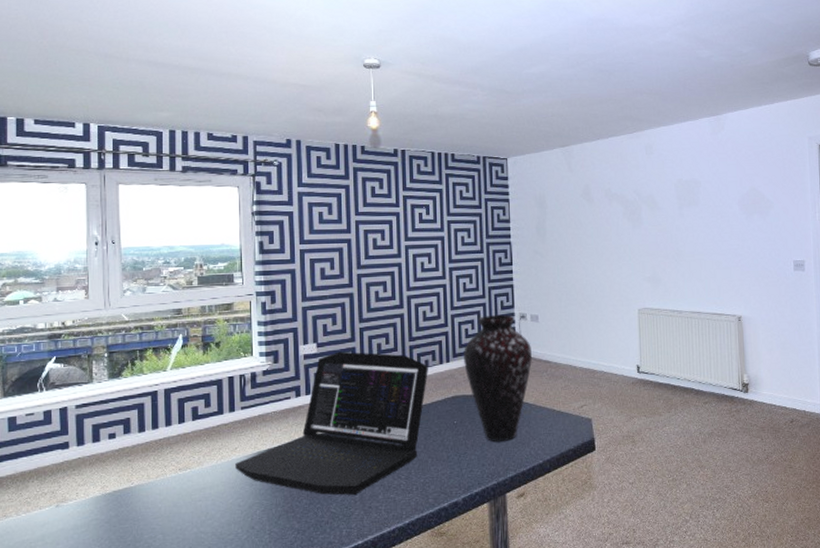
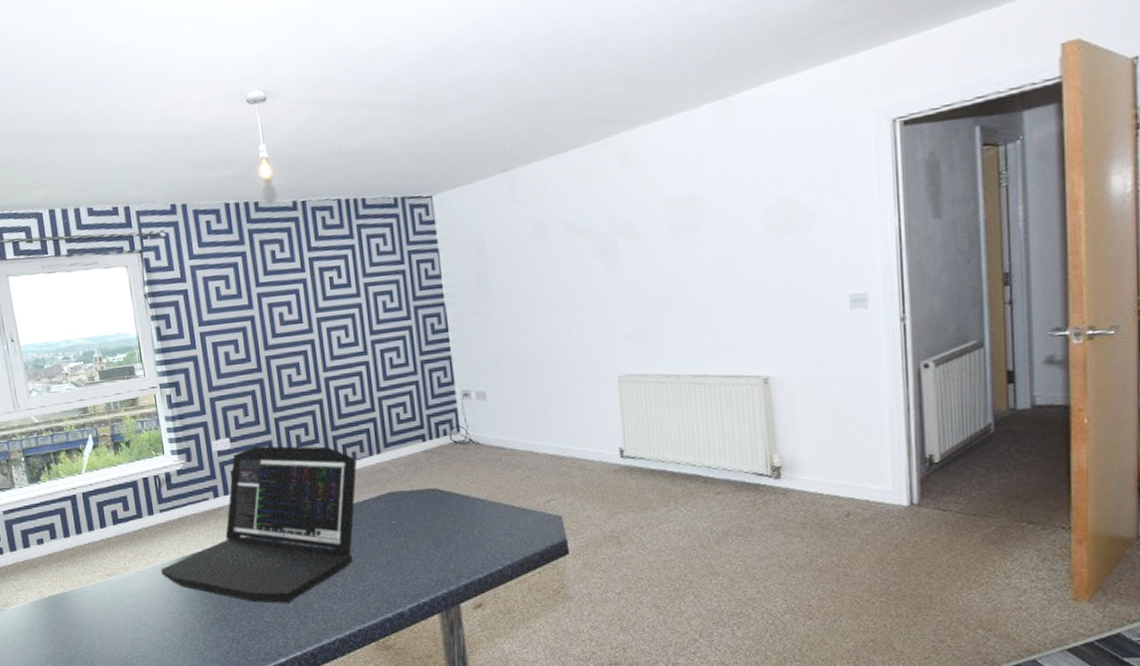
vase: present [464,314,532,441] -> none [396,393,481,544]

